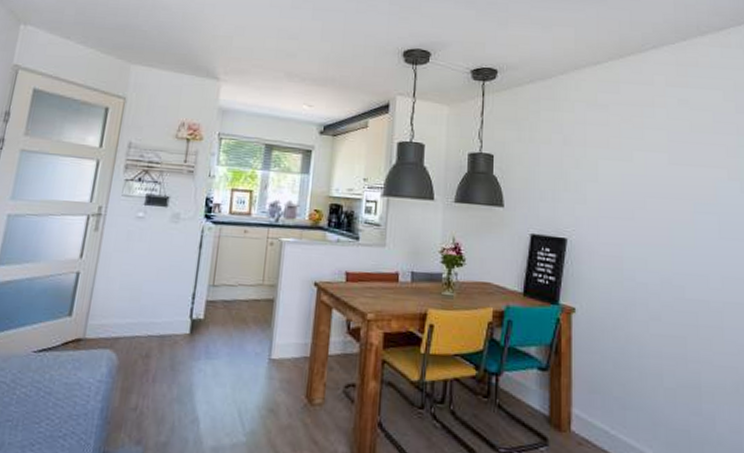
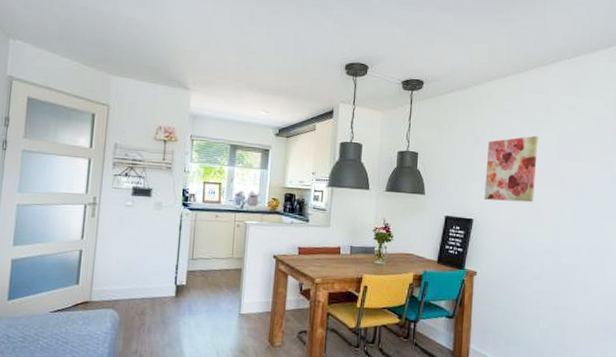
wall art: none [579,134,644,218] -> present [484,135,538,203]

